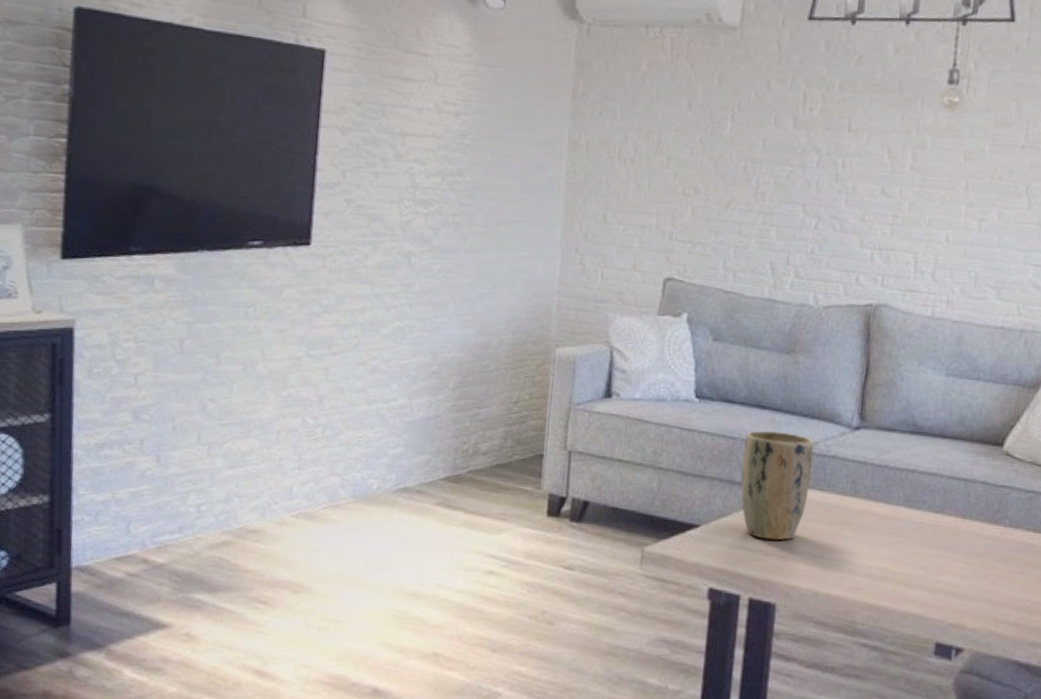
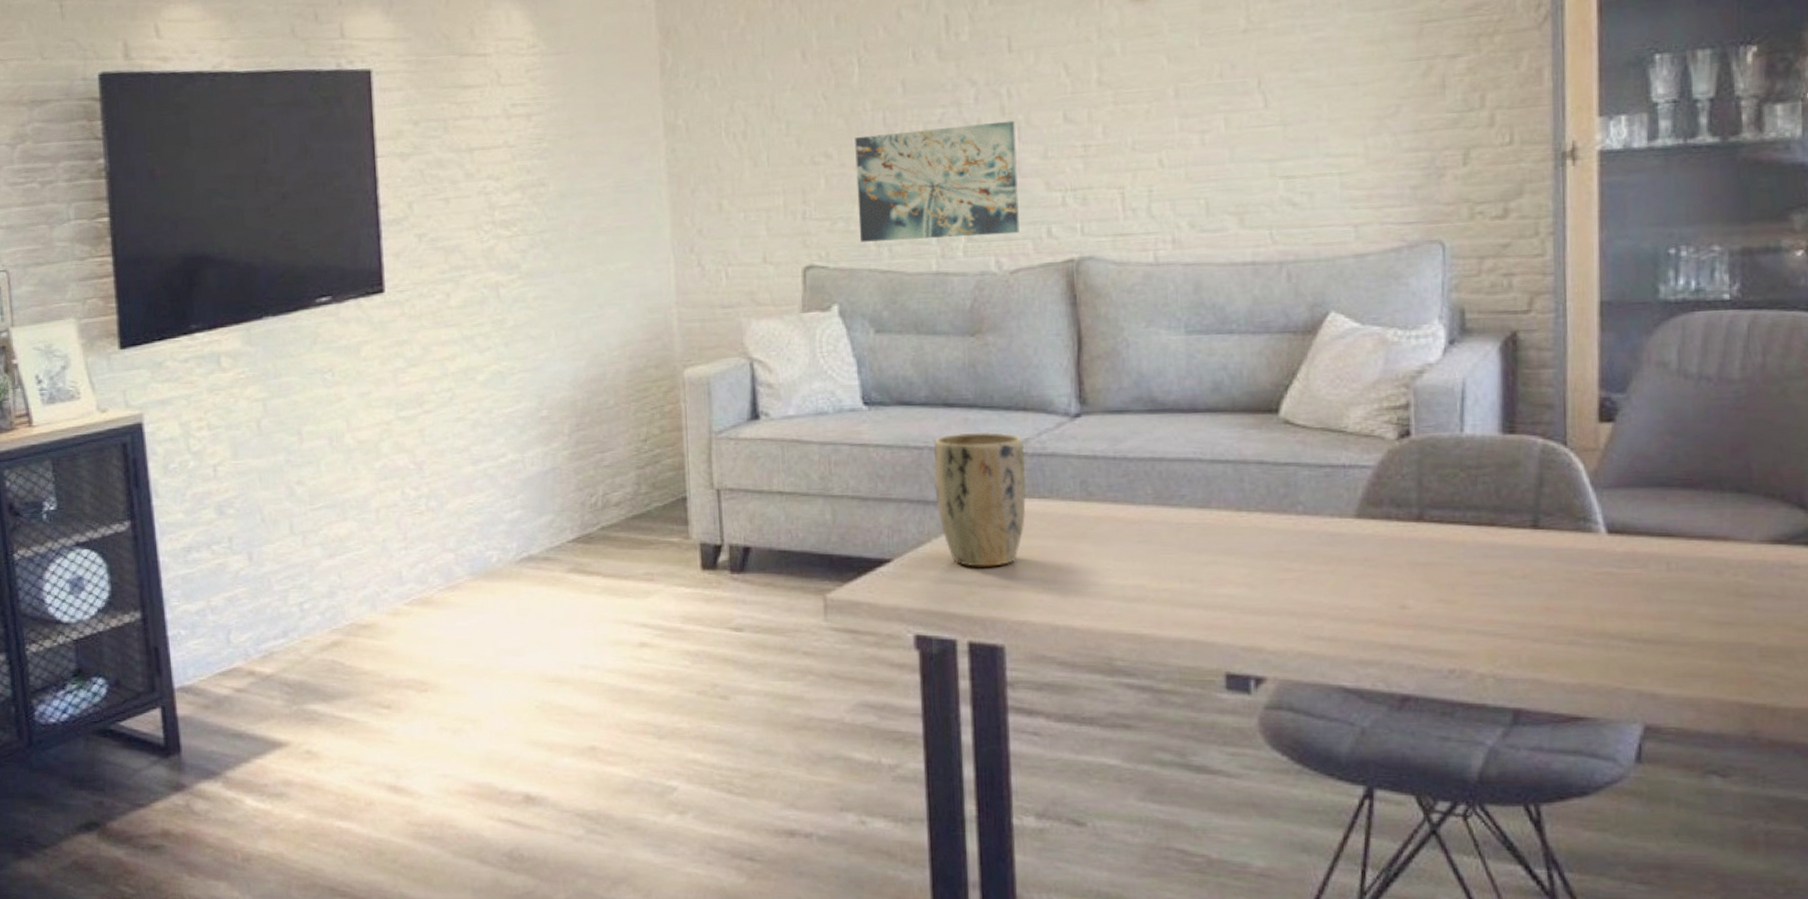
wall art: none [712,179,844,278] -> present [855,120,1020,242]

